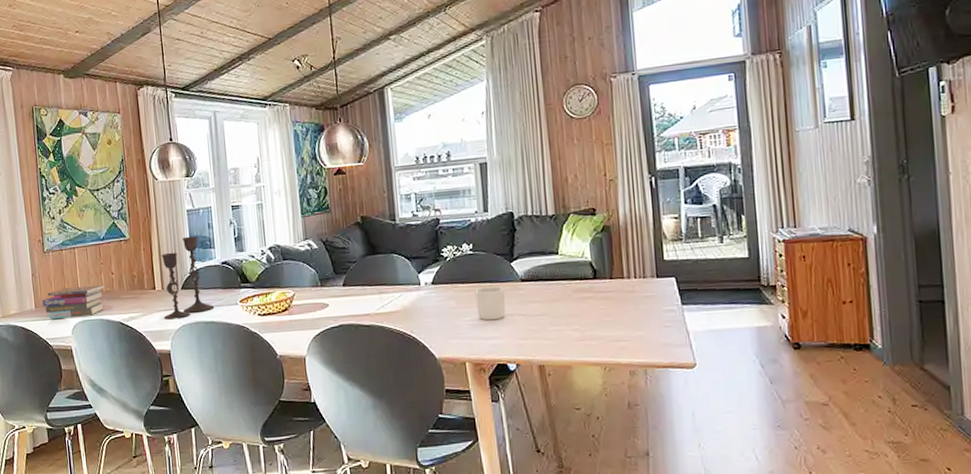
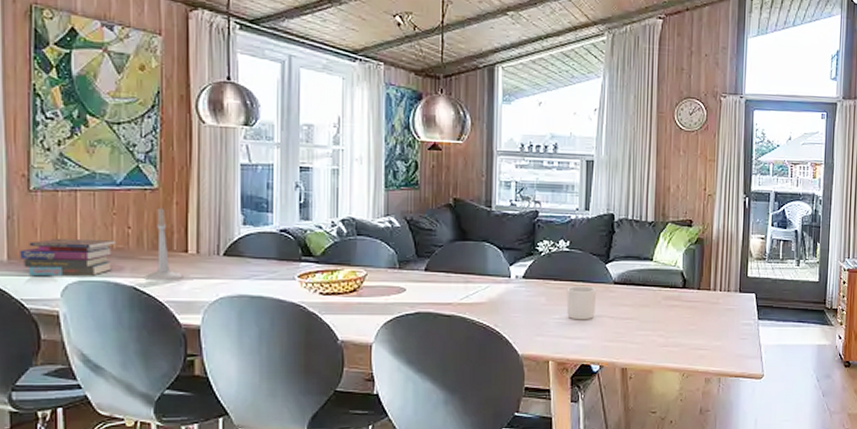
candlestick: none [126,254,154,316] -> present [144,208,183,282]
candlestick: present [161,235,215,320] -> none [197,195,265,290]

